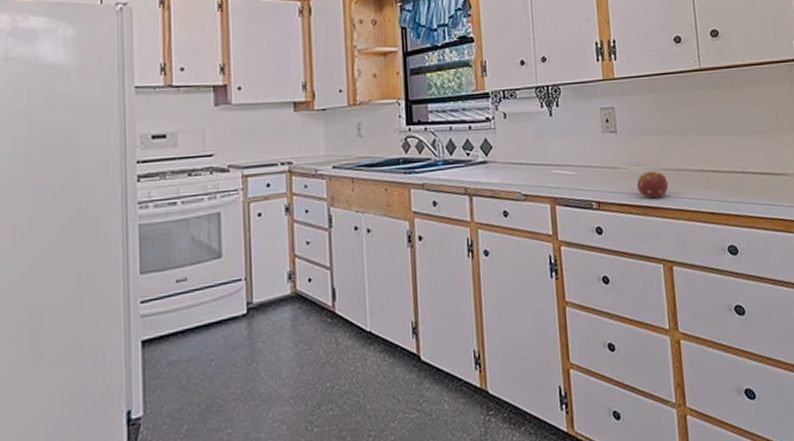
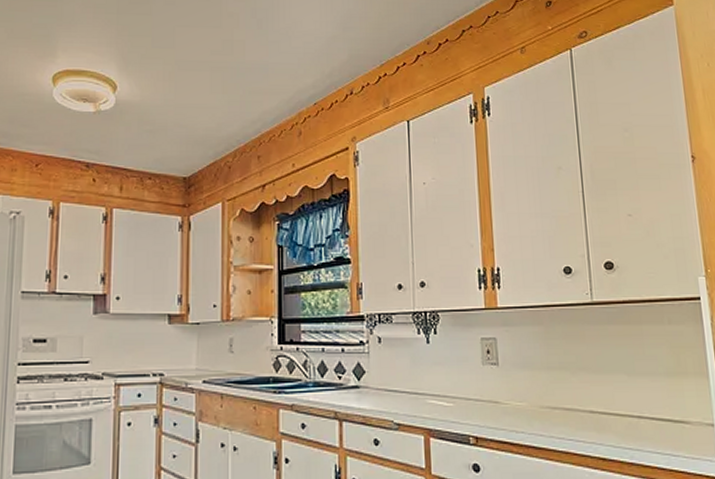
fruit: present [637,171,669,199] -> none [519,409,555,438]

